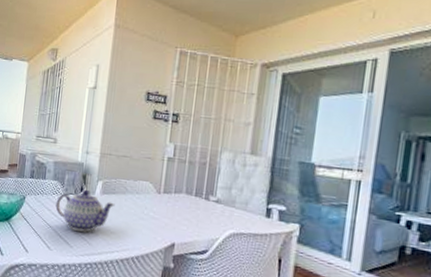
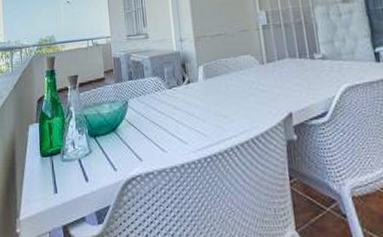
teapot: present [55,189,115,232] -> none [160,78,221,125]

